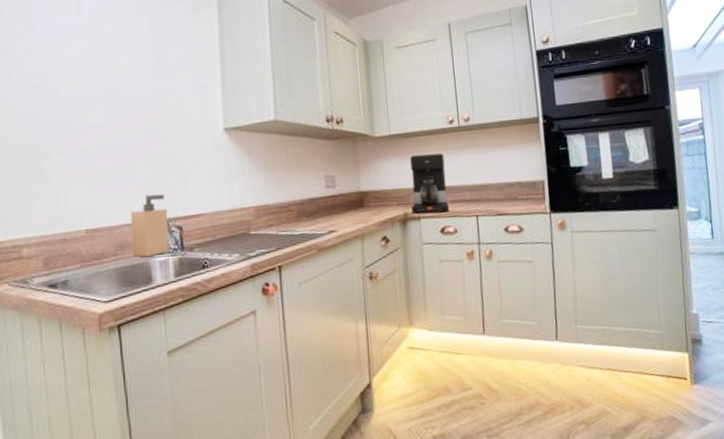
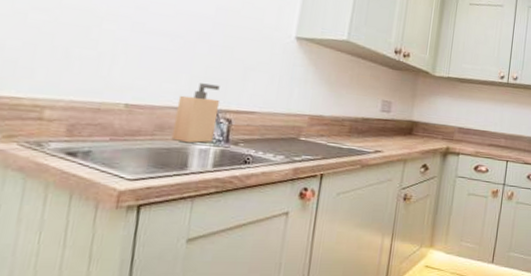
coffee maker: present [410,153,449,214] -> none [453,99,490,153]

